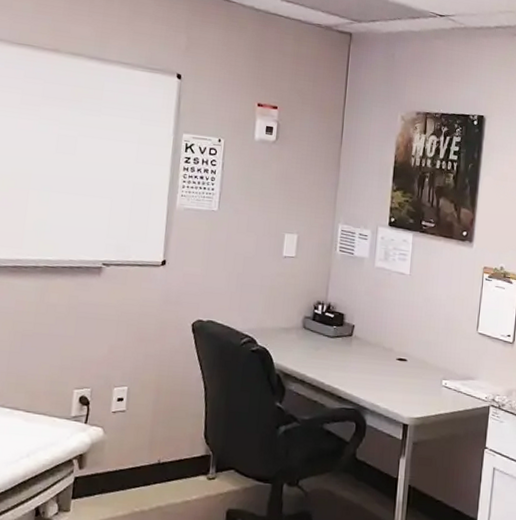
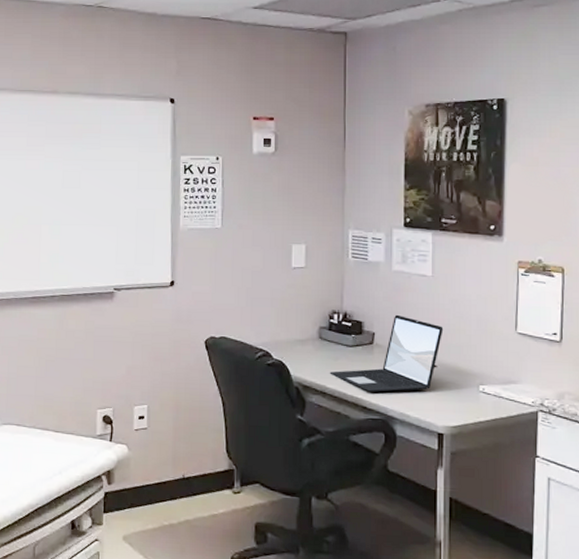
laptop: none [310,309,416,383] -> present [329,314,444,392]

